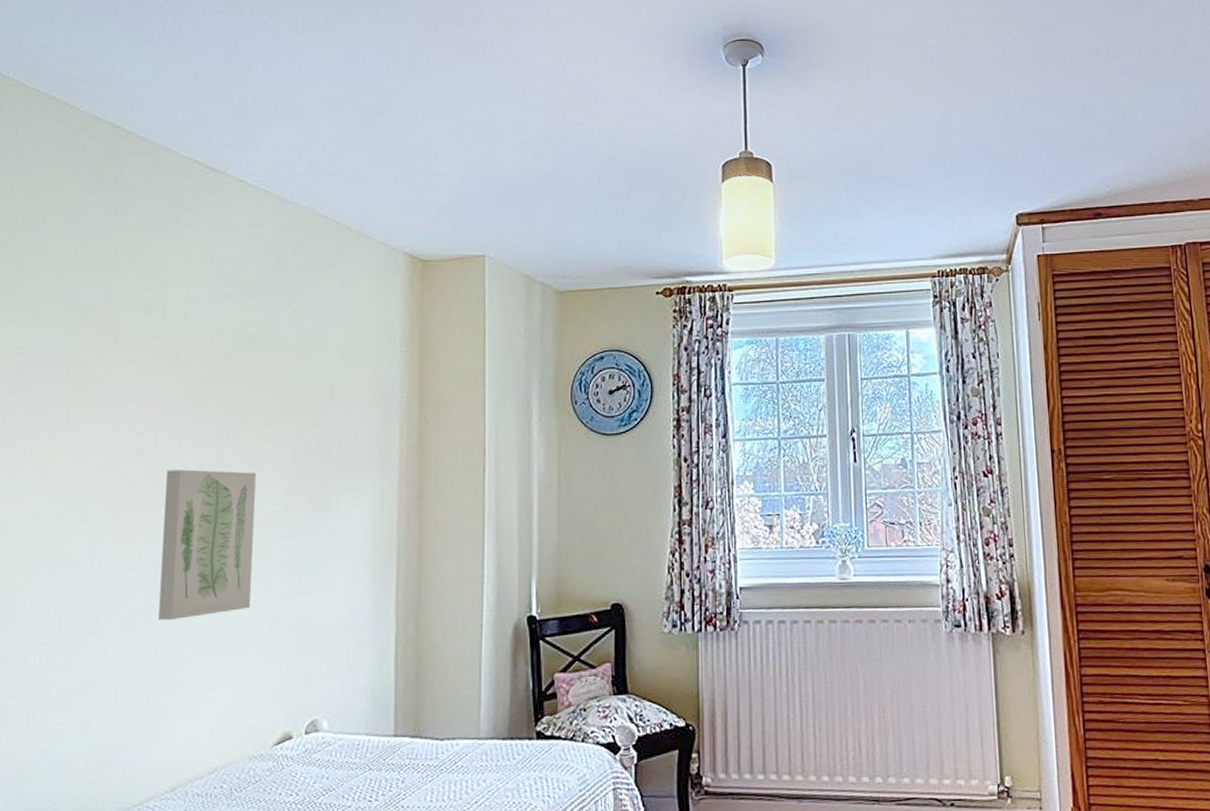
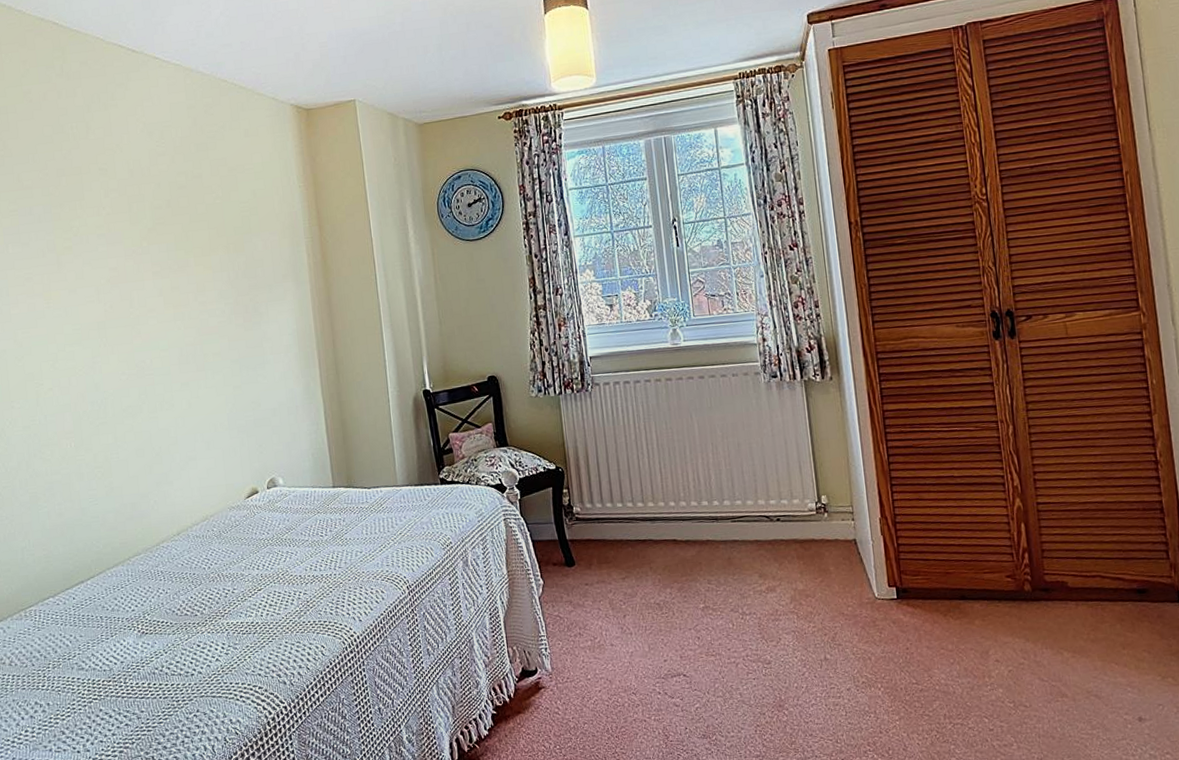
wall art: present [158,469,256,620] -> none [136,293,213,410]

